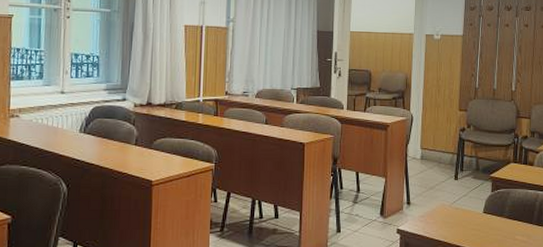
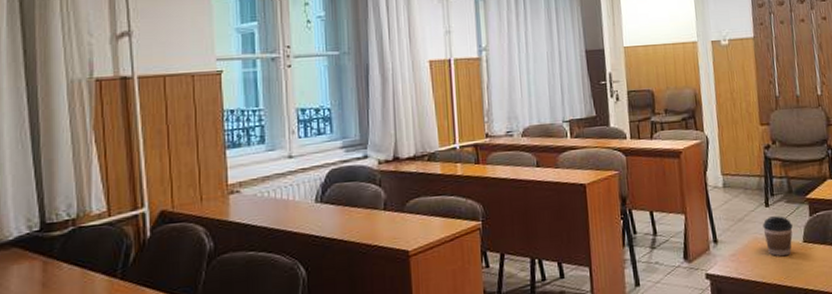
coffee cup: none [450,188,476,223] -> present [762,215,793,257]

